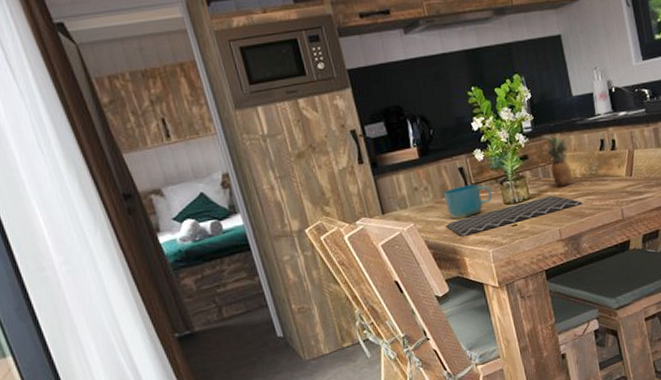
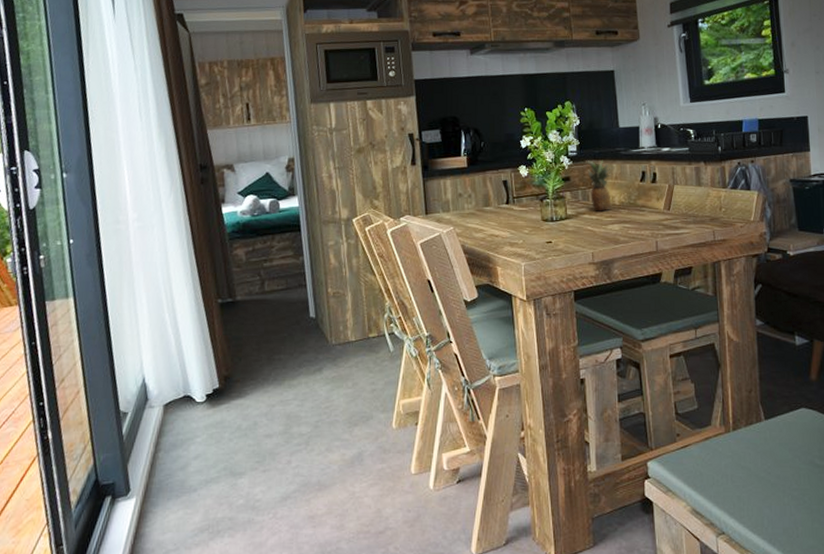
cup: present [443,184,492,219] -> none [485,197,531,229]
placemat: present [445,195,582,236] -> none [483,218,618,246]

